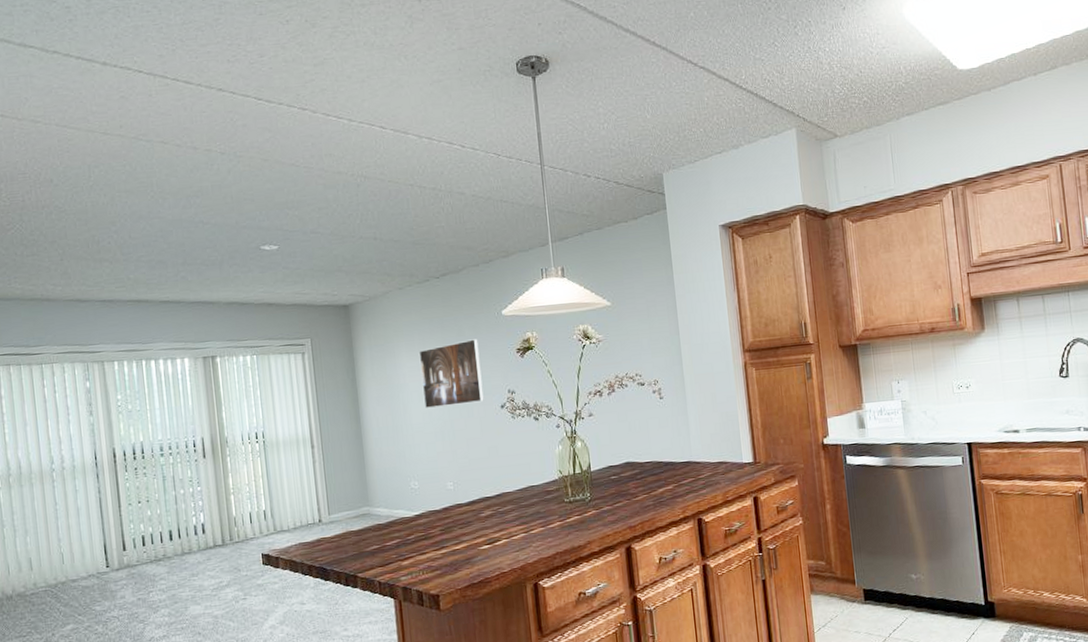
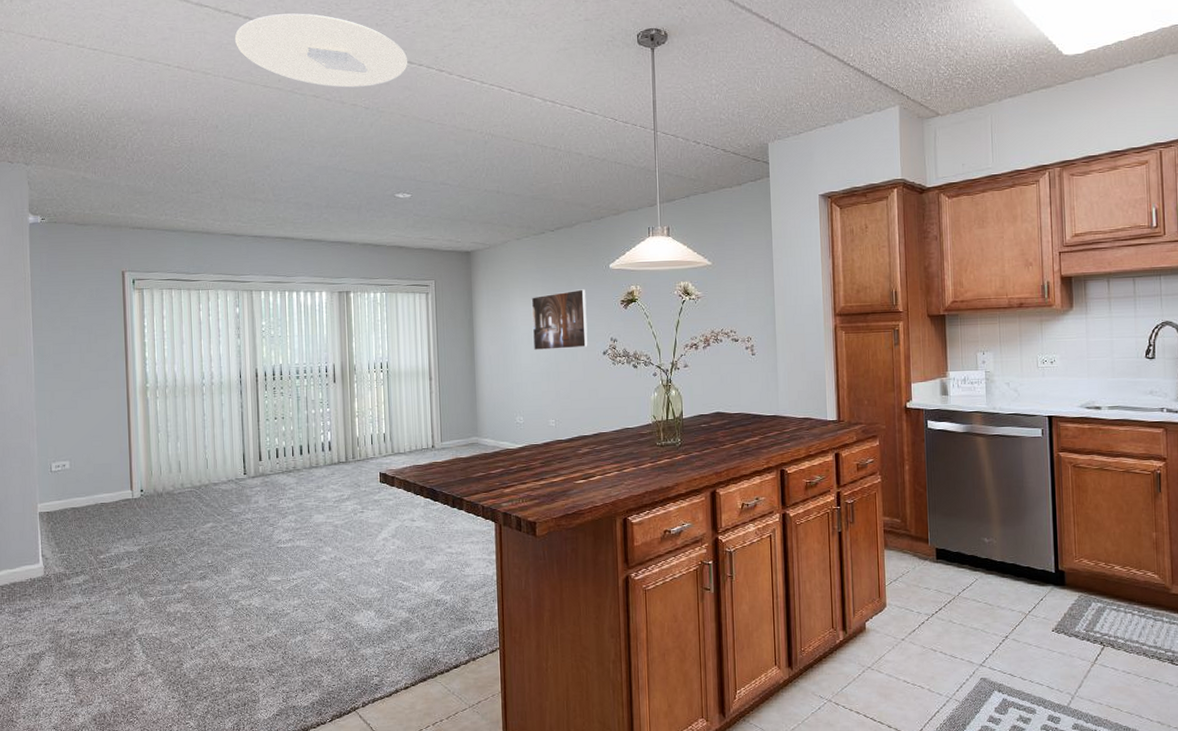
ceiling light: none [66,51,267,132] -> present [234,13,408,88]

